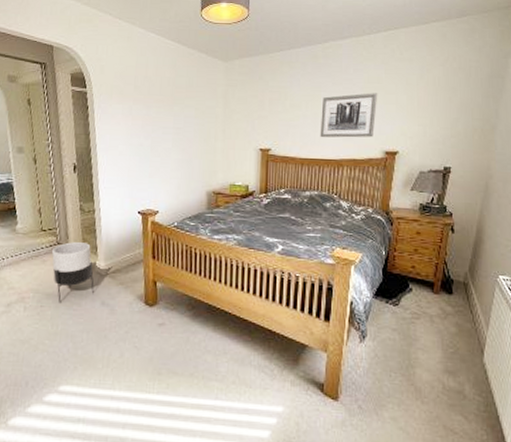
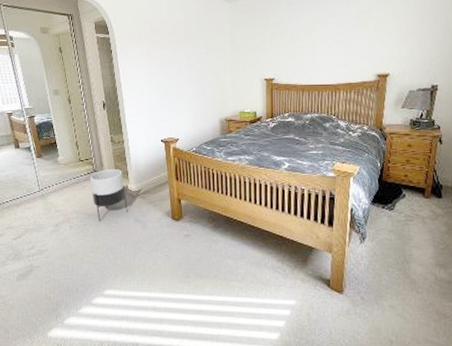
wall art: present [320,93,378,138] -> none [317,22,369,65]

